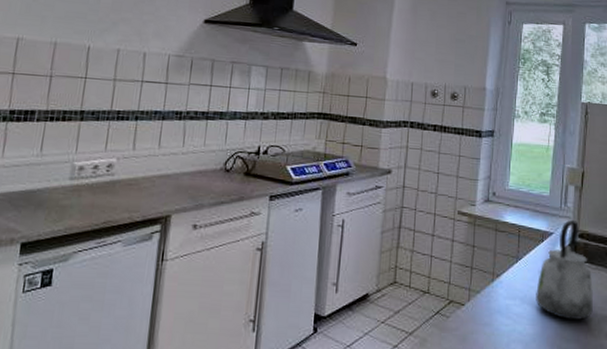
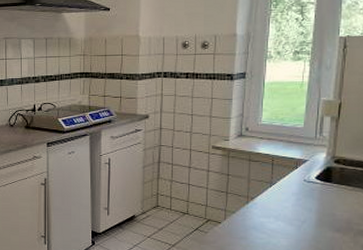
kettle: present [536,219,593,320] -> none [290,147,349,234]

